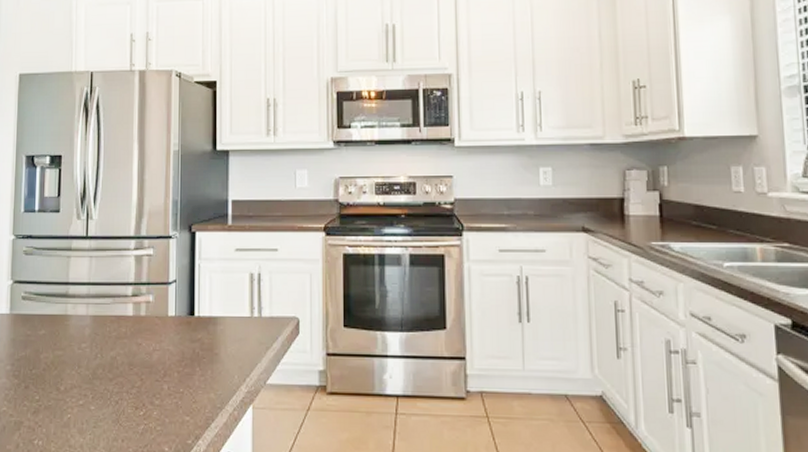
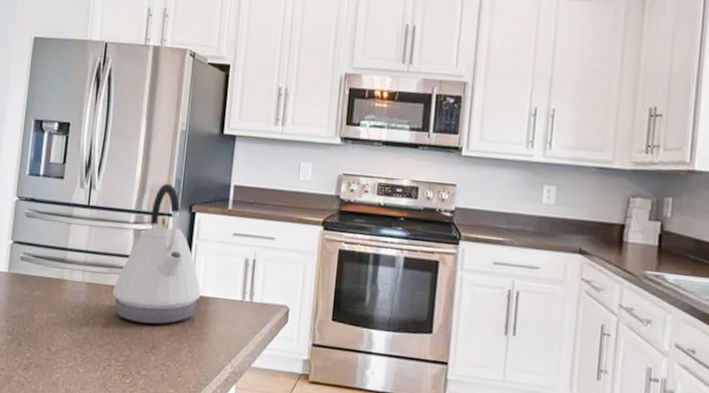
kettle: none [118,205,209,352] -> present [112,183,201,325]

